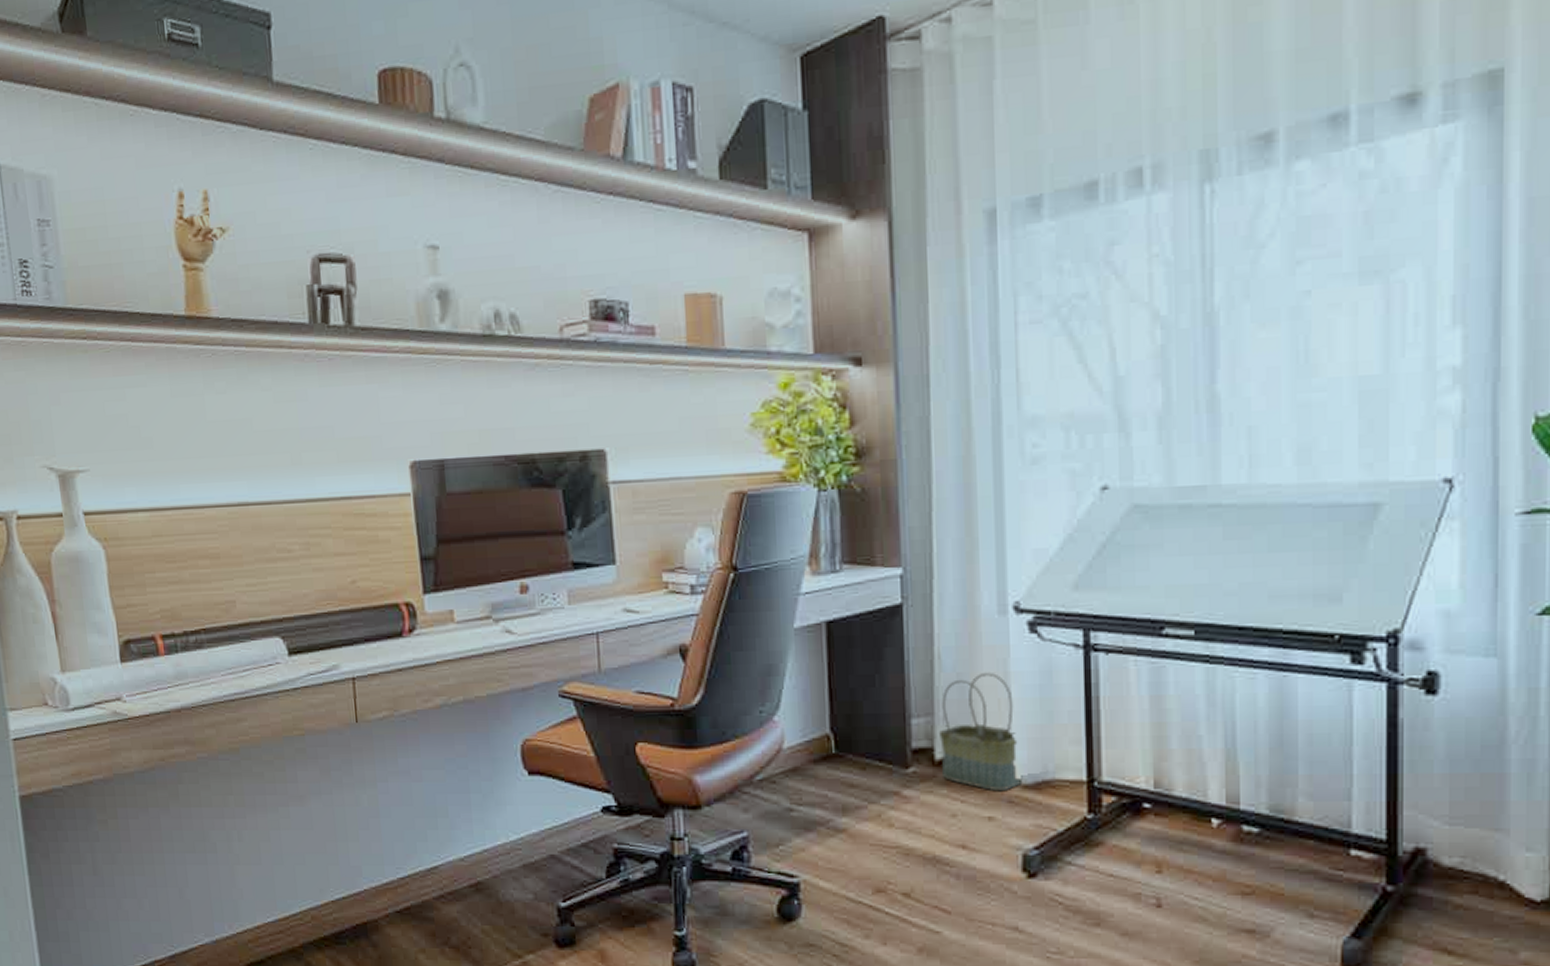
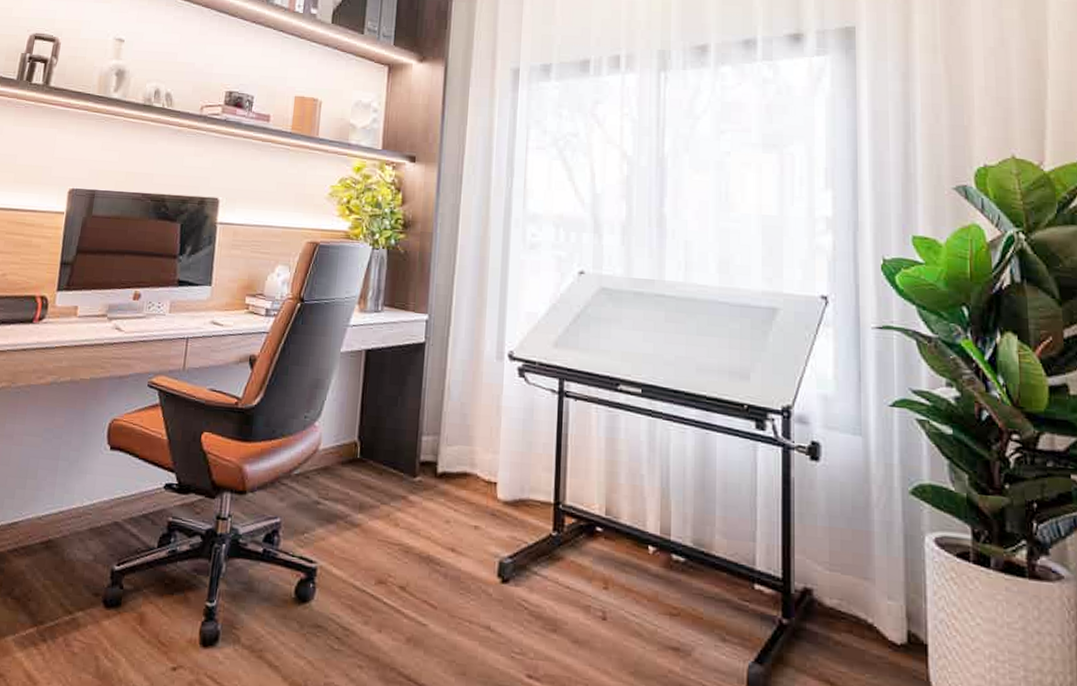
basket: present [939,672,1023,792] -> none [442,404,504,505]

